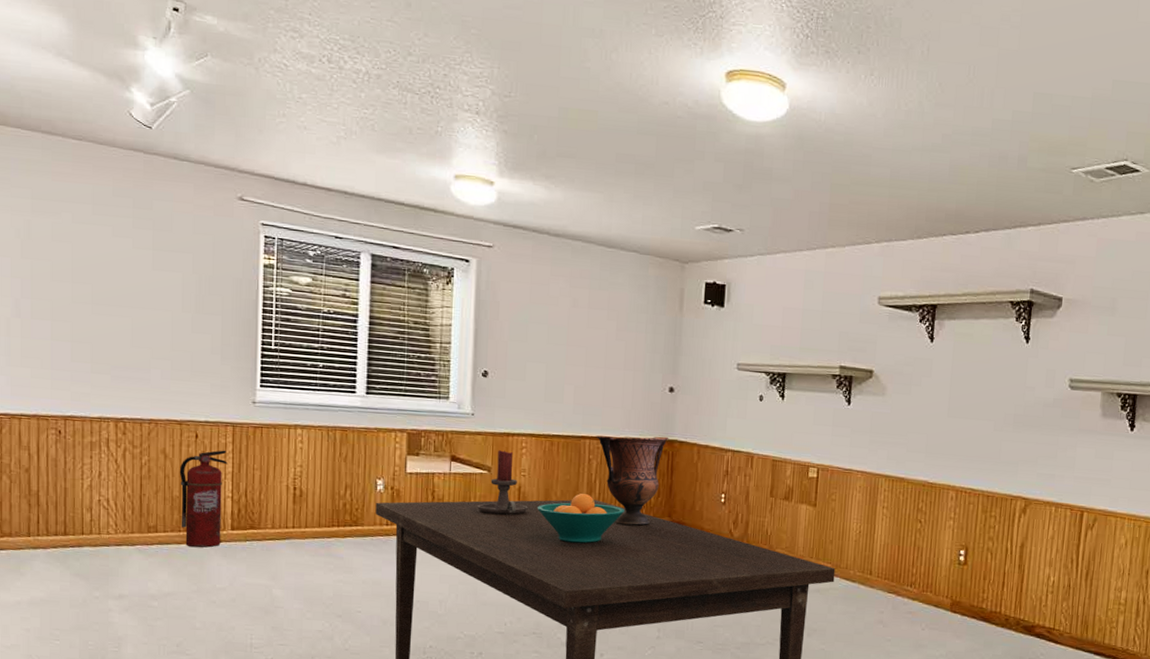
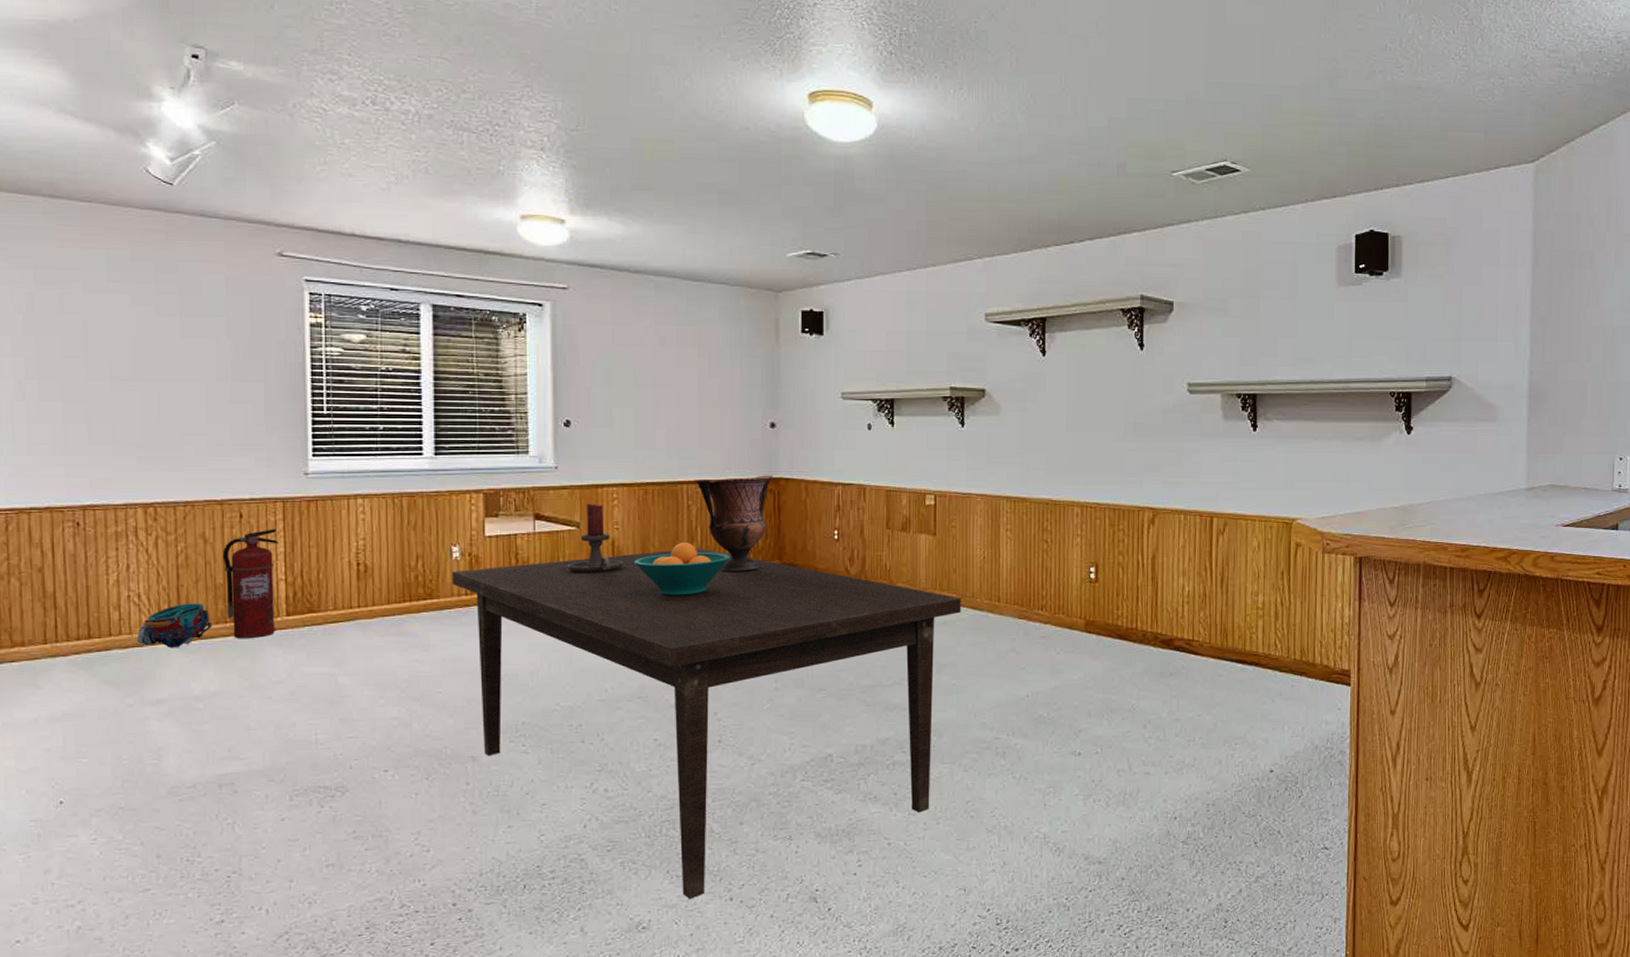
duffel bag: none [104,511,168,550] -> present [136,603,213,648]

